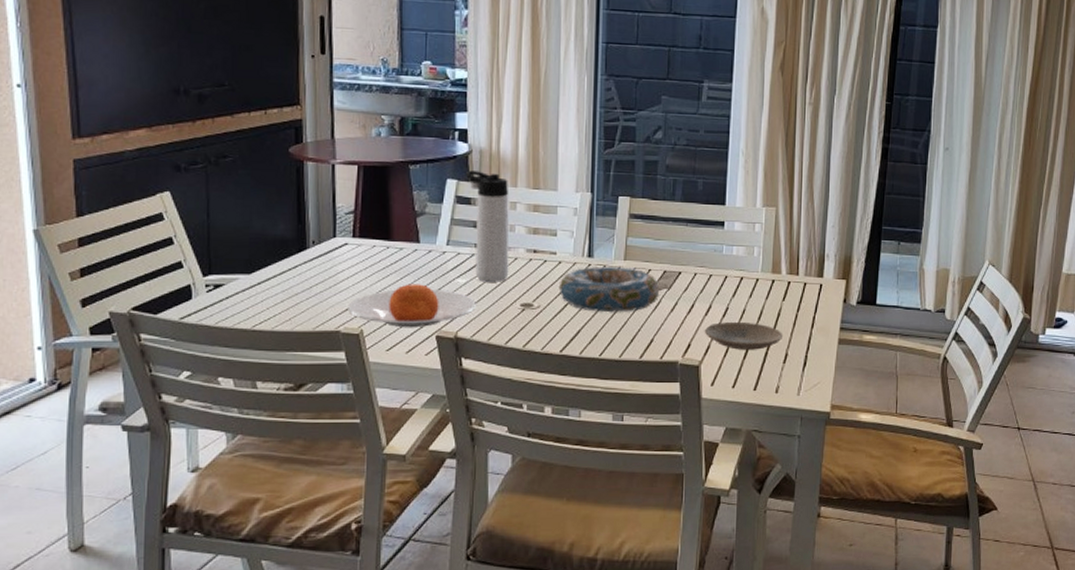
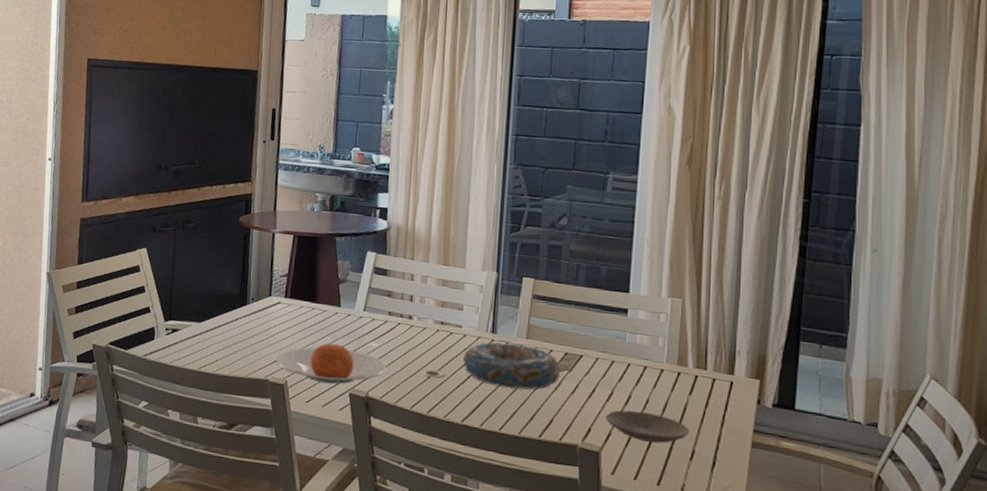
thermos bottle: present [466,170,510,282] -> none [384,245,422,349]

